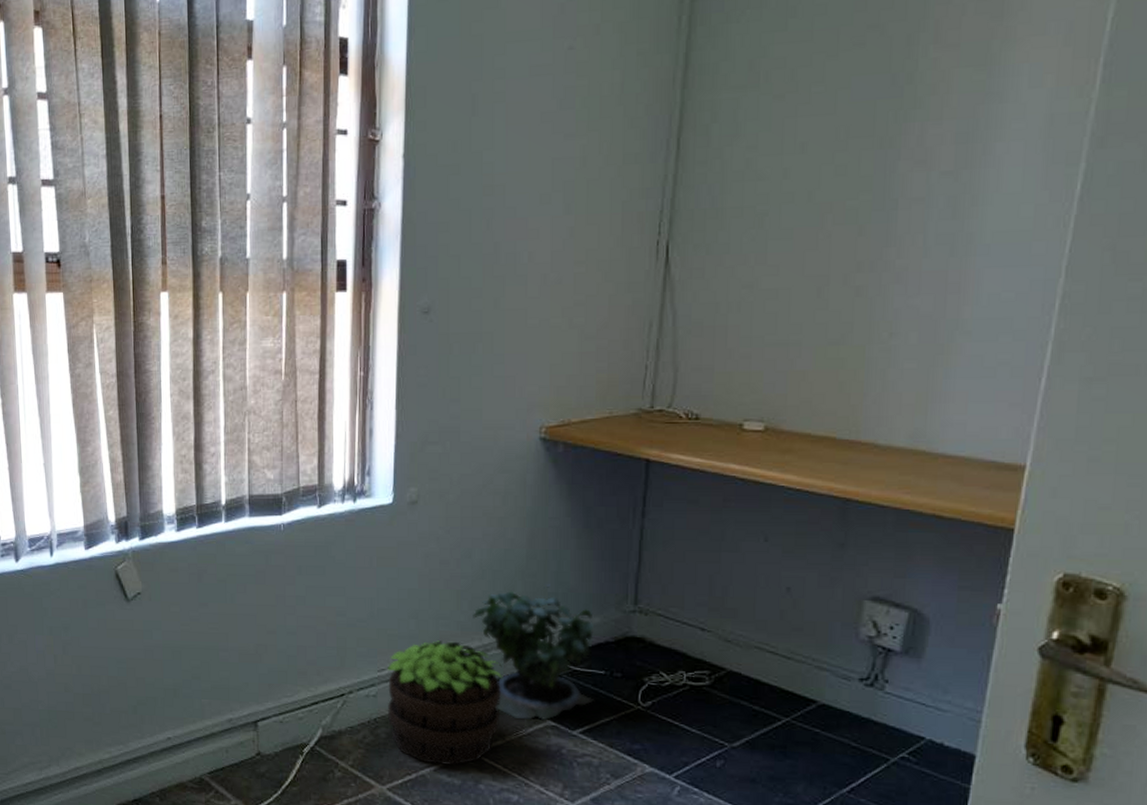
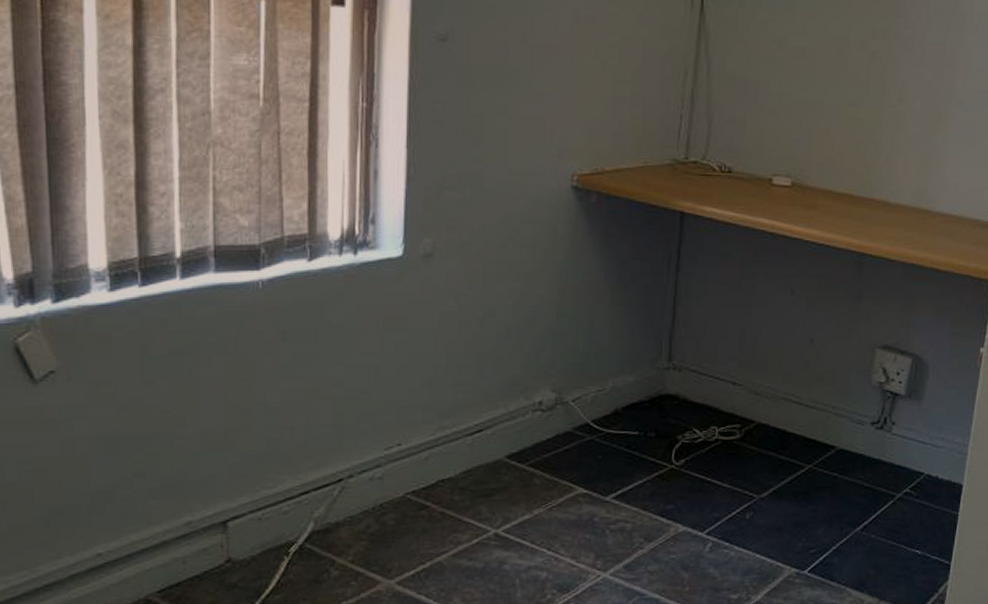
potted plant: present [388,641,503,765] -> none [397,410,531,548]
potted plant: present [473,584,595,721] -> none [497,343,629,489]

